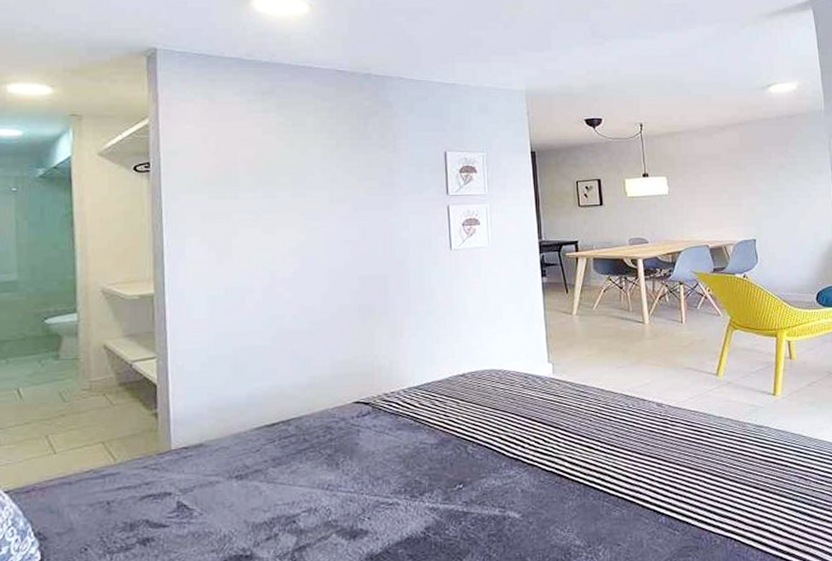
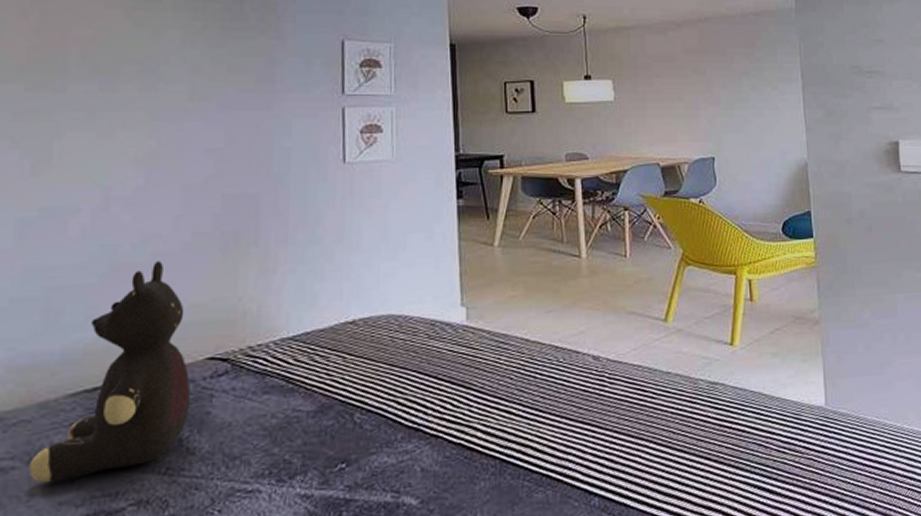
teddy bear: none [229,328,343,494] -> present [28,261,191,484]

